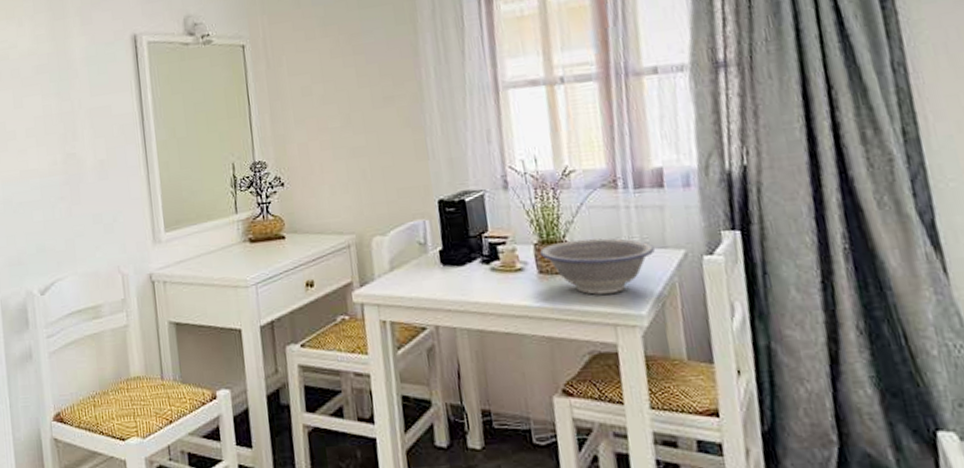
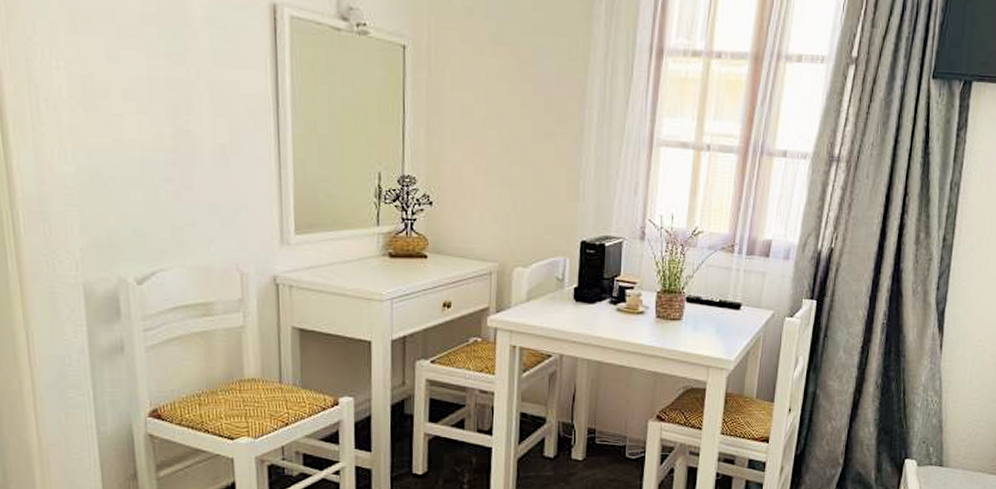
bowl: present [539,238,655,295] -> none [660,292,751,340]

